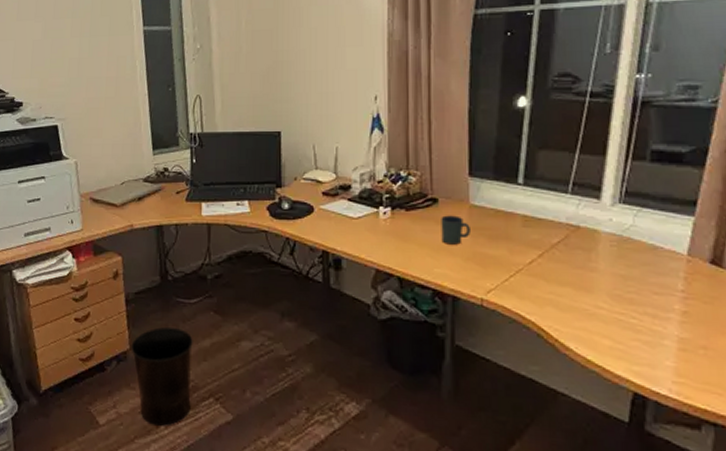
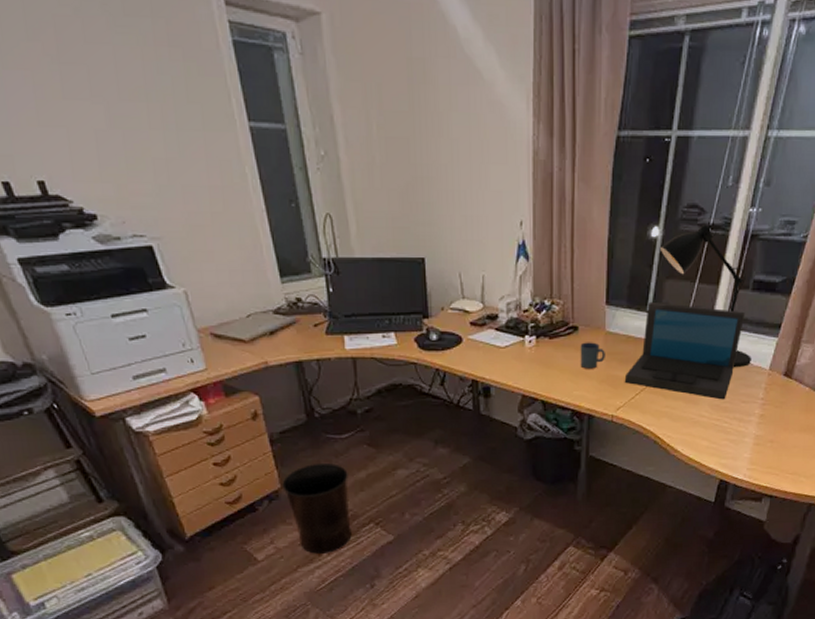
laptop: none [494,173,645,289] -> present [624,301,745,400]
desk lamp: none [528,92,660,251] -> present [659,224,751,368]

